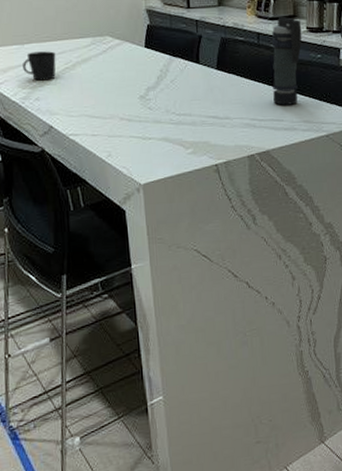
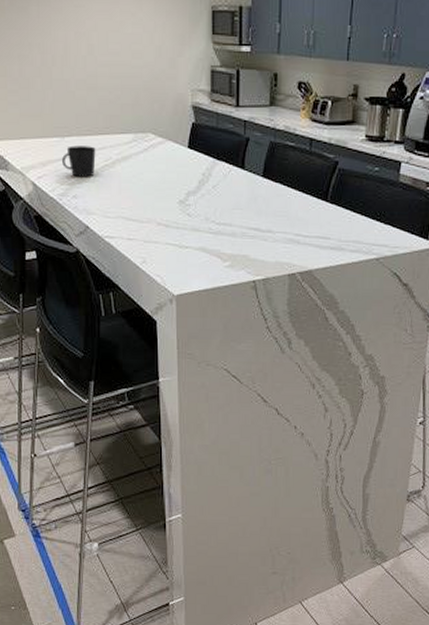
smoke grenade: present [271,17,302,105] -> none [321,122,360,222]

